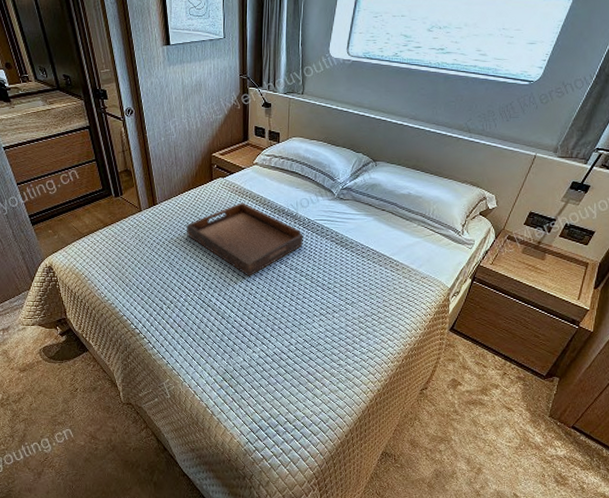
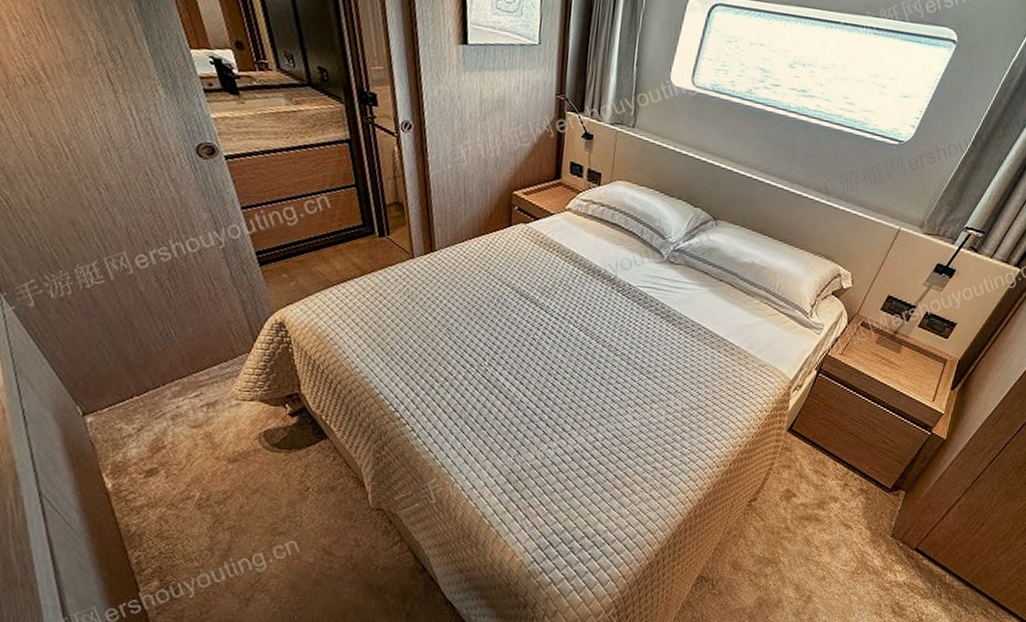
serving tray: present [186,202,303,276] -> none [472,257,622,352]

